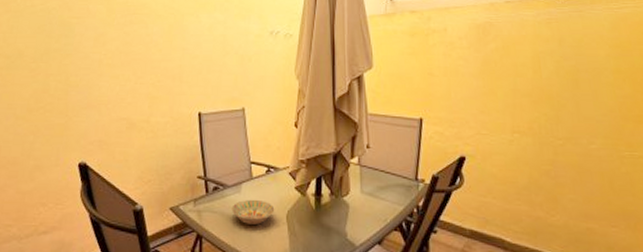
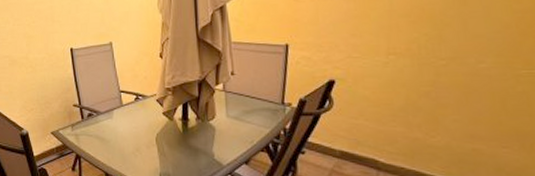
bowl: present [231,199,275,225] -> none [105,124,145,146]

